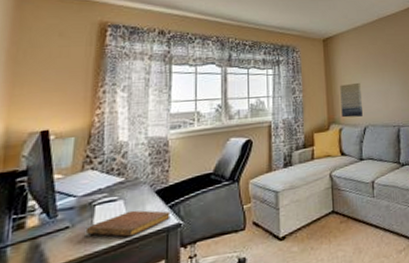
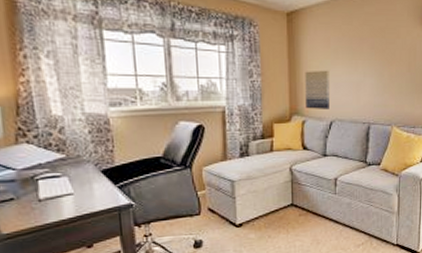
notebook: present [85,210,171,237] -> none [32,187,121,213]

